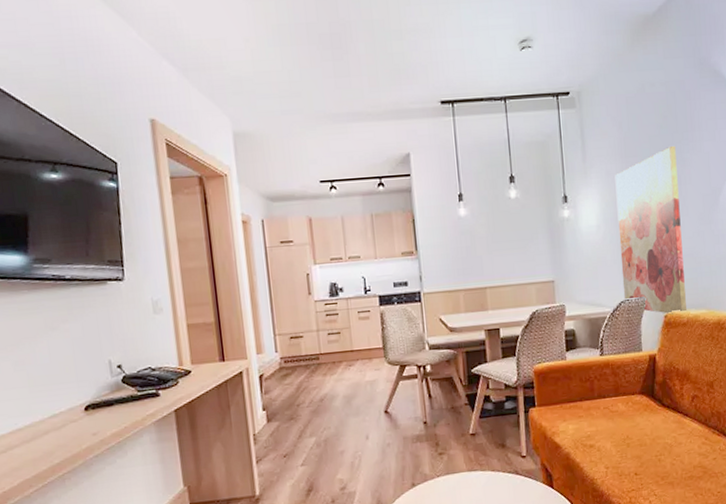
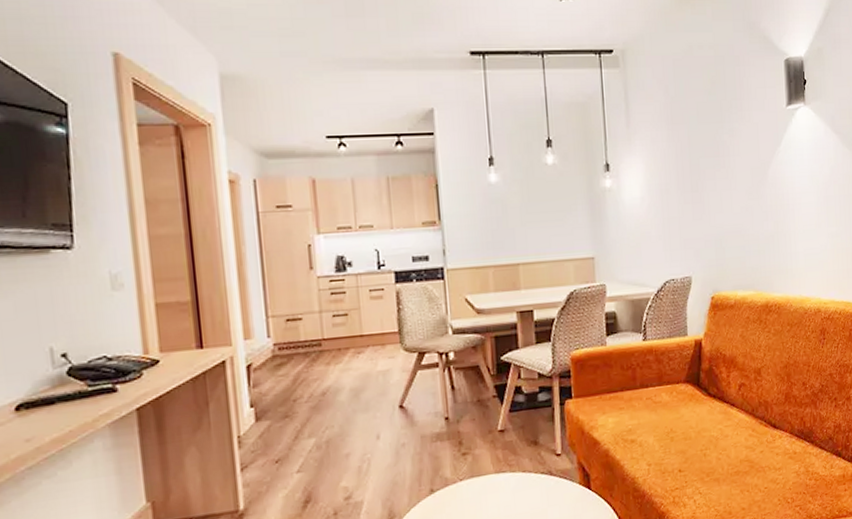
wall art: present [615,145,686,315] -> none [660,114,734,296]

